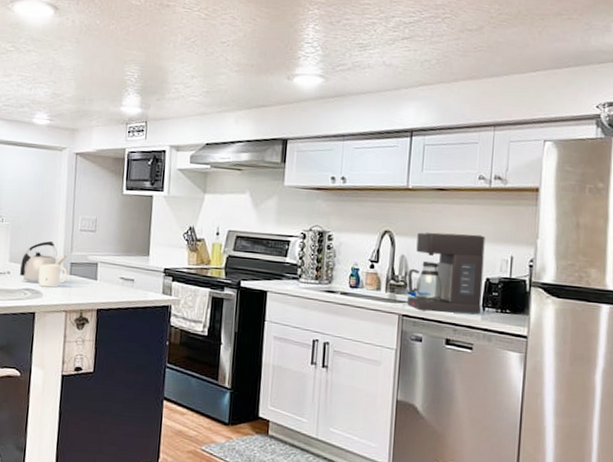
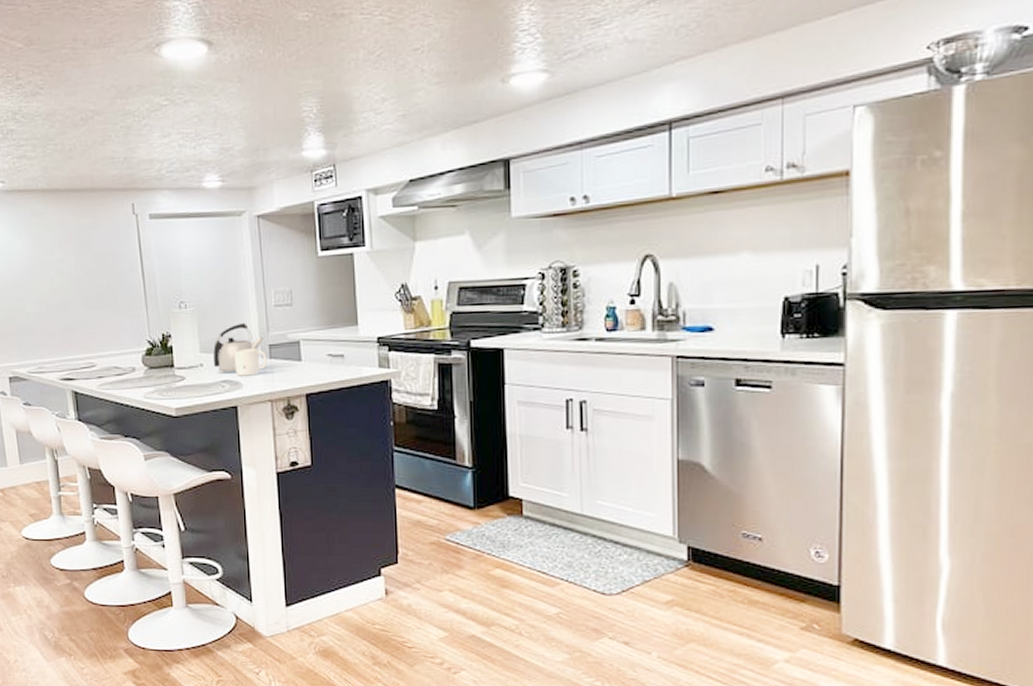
coffee maker: present [407,232,485,315] -> none [680,243,779,349]

